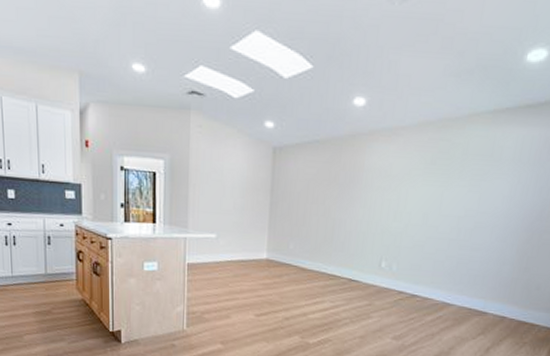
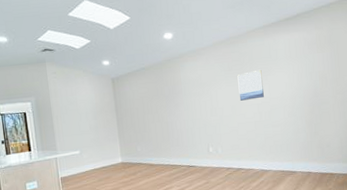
wall art: none [436,171,475,210] -> present [237,70,264,101]

